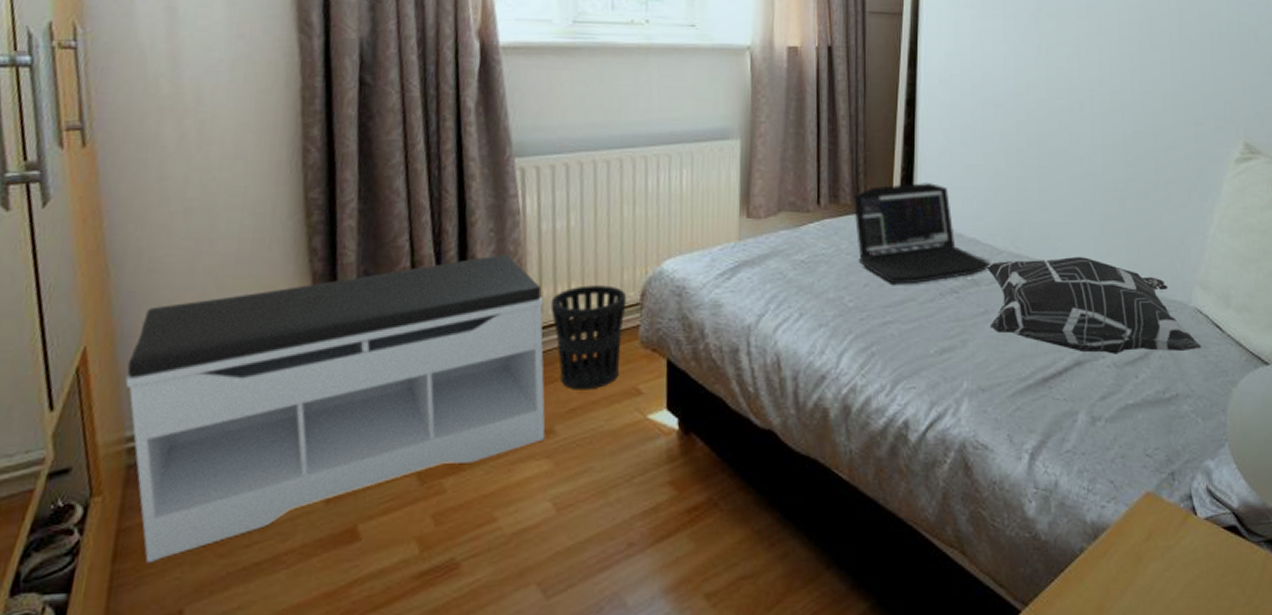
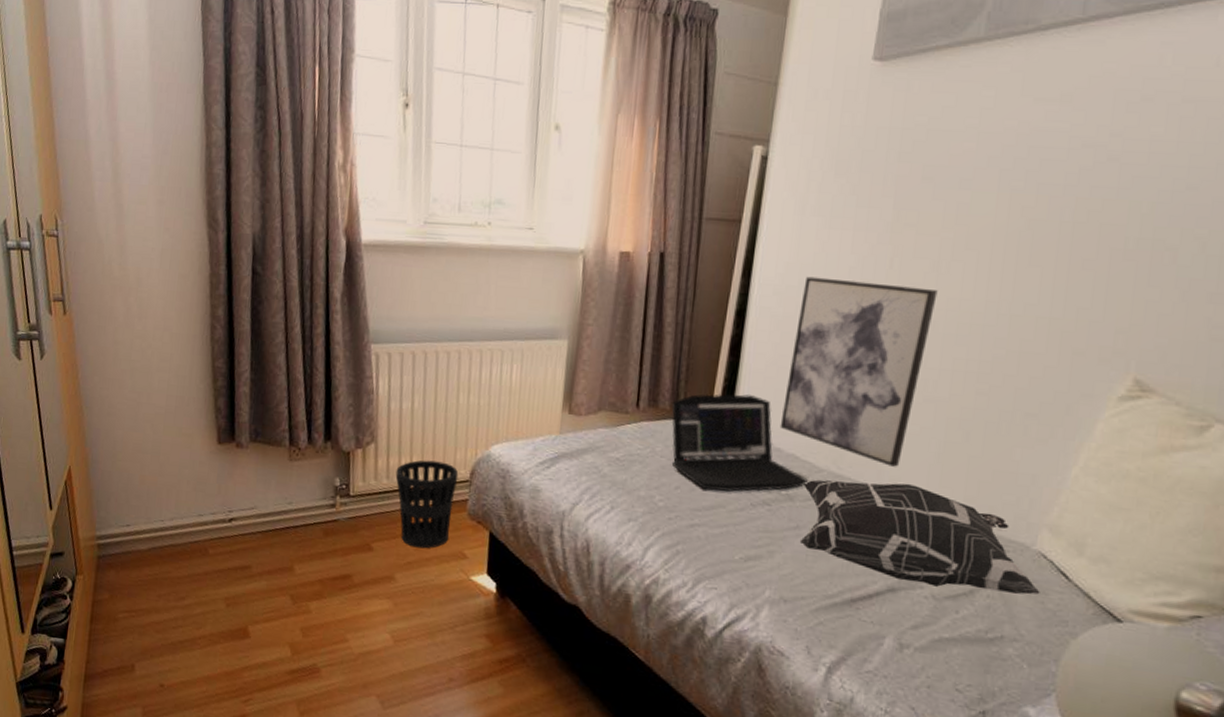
bench: present [125,255,546,562] -> none [95,426,390,628]
wall art: none [959,64,1081,241] -> present [779,276,938,467]

